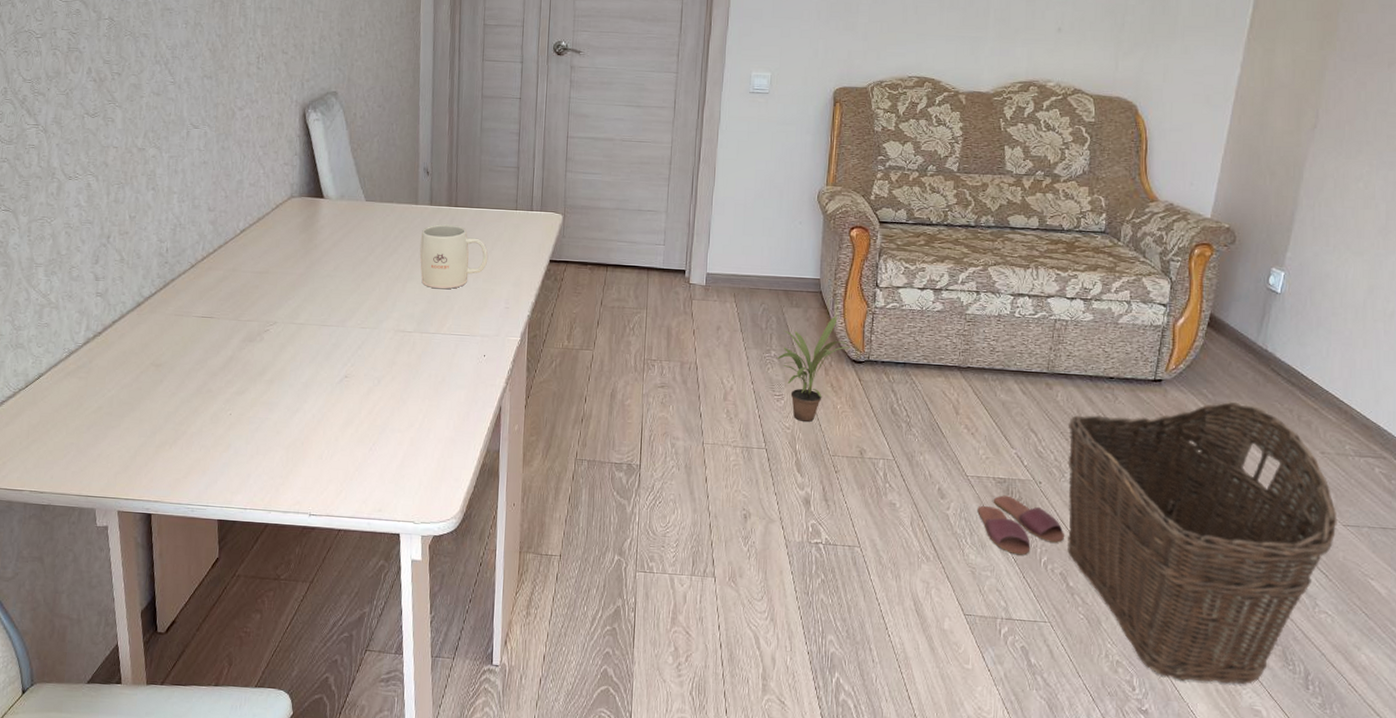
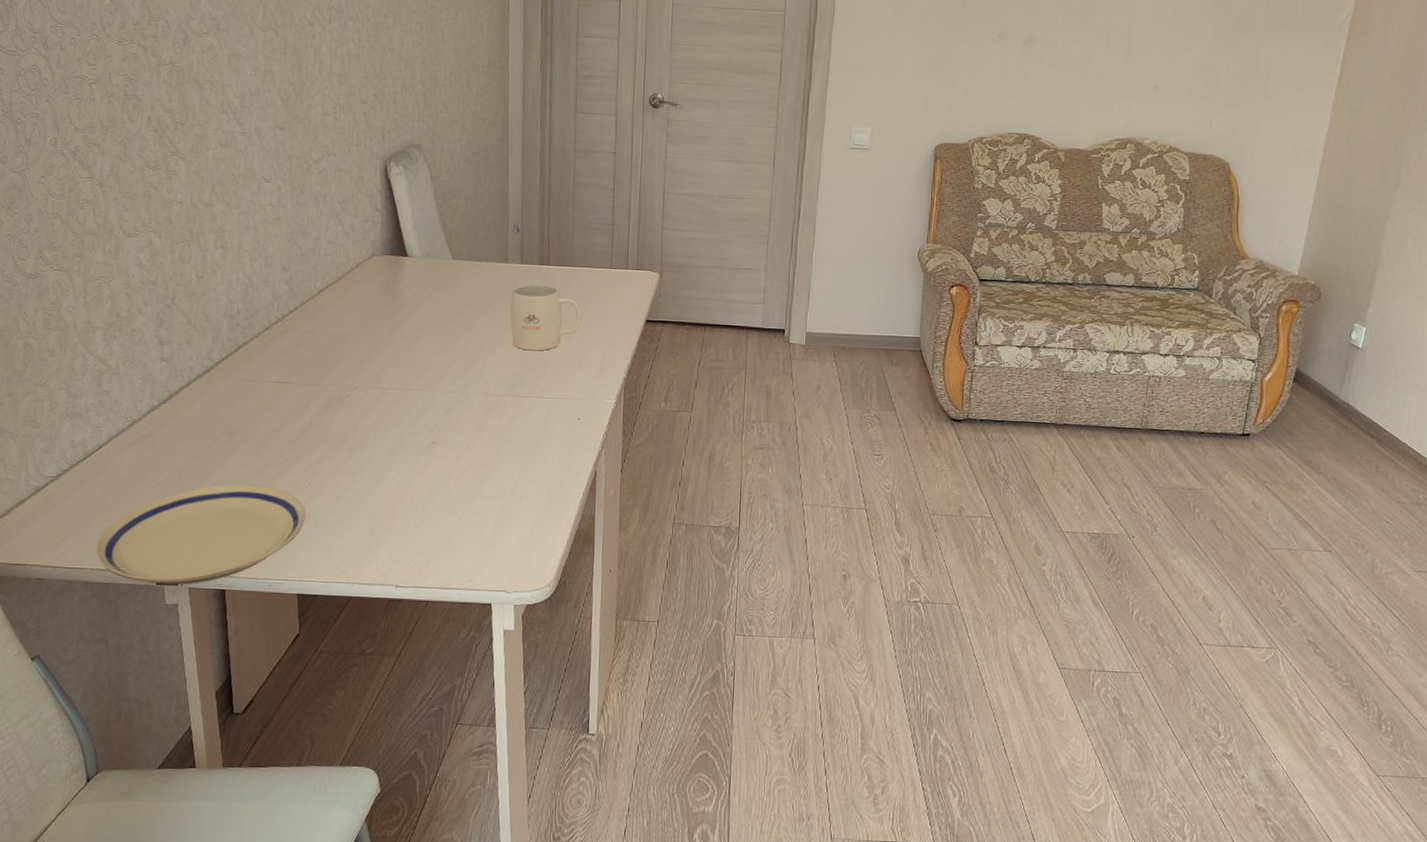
plate: none [34,413,227,508] -> present [95,484,307,586]
potted plant: present [777,317,851,422] -> none [877,375,951,481]
slippers: present [977,495,1064,555] -> none [1072,550,1155,608]
wicker basket: present [1067,402,1337,685] -> none [1158,455,1411,727]

